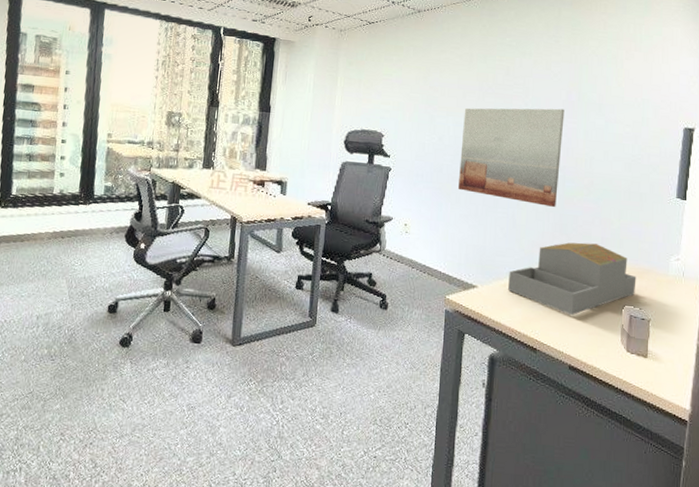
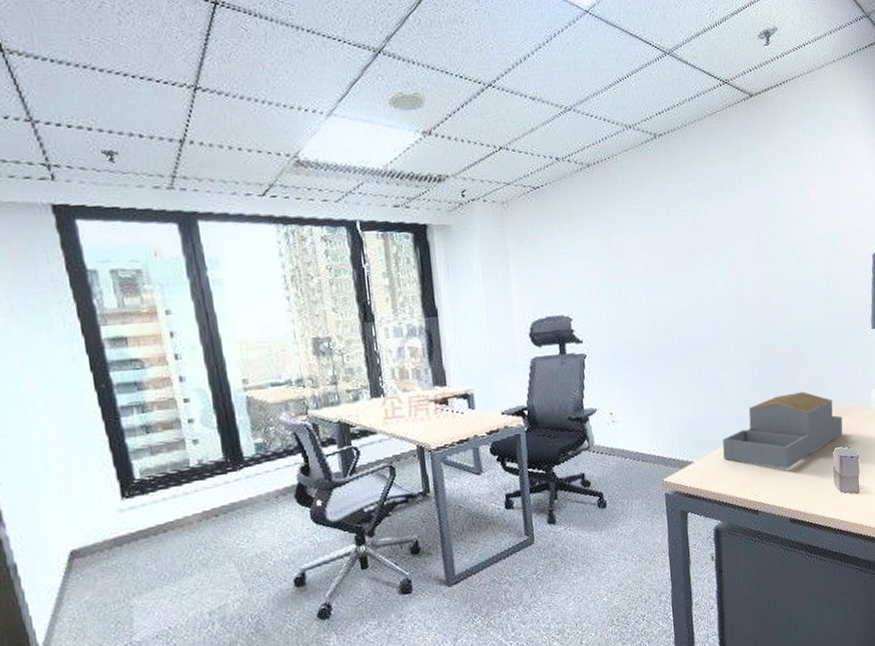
wall art: present [458,108,565,207] -> none [654,254,760,365]

